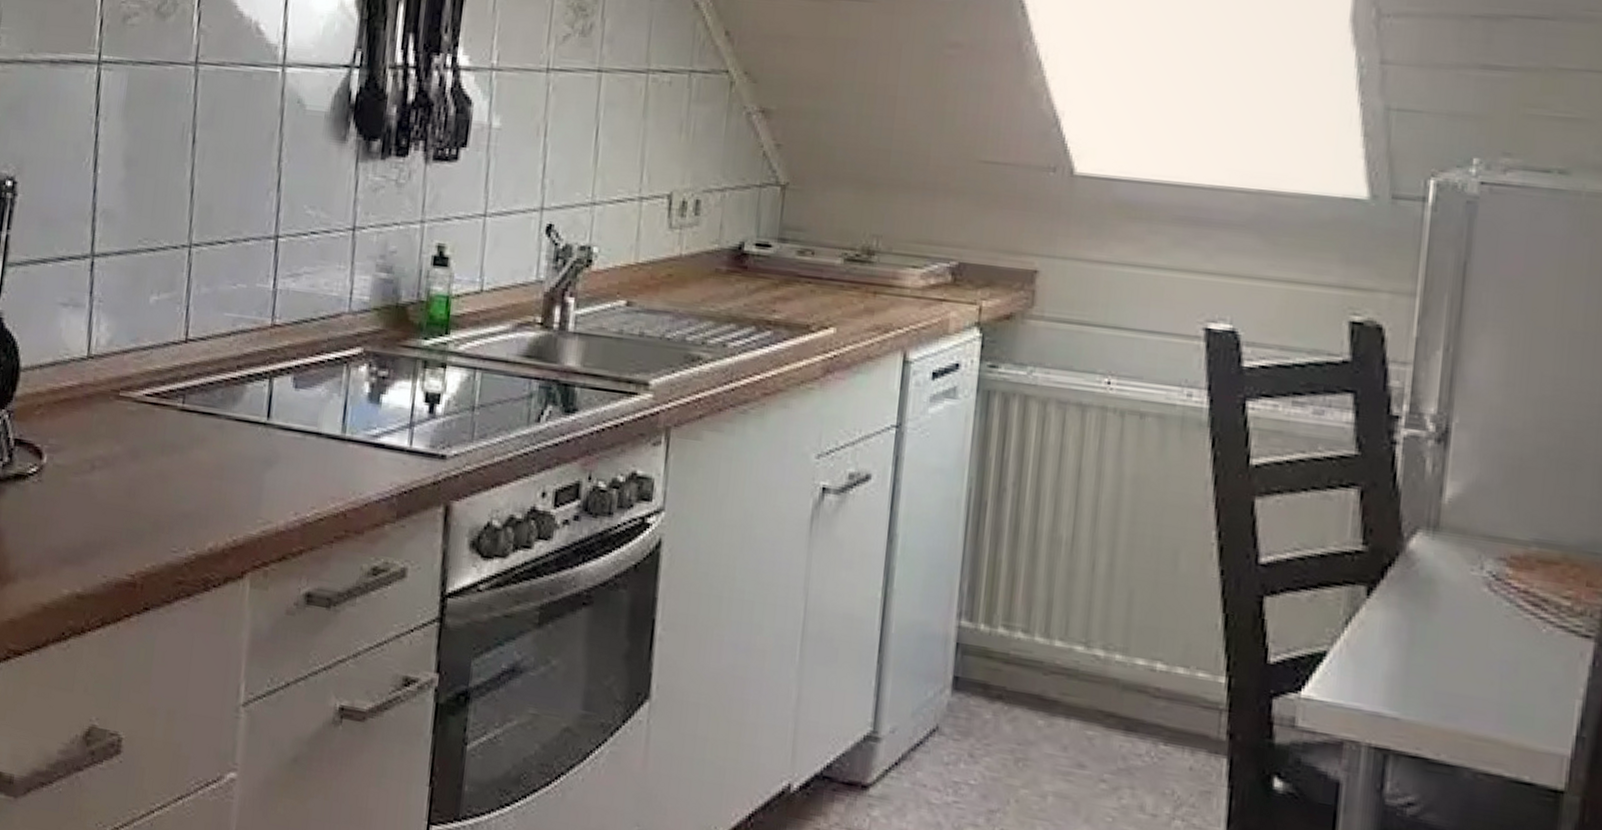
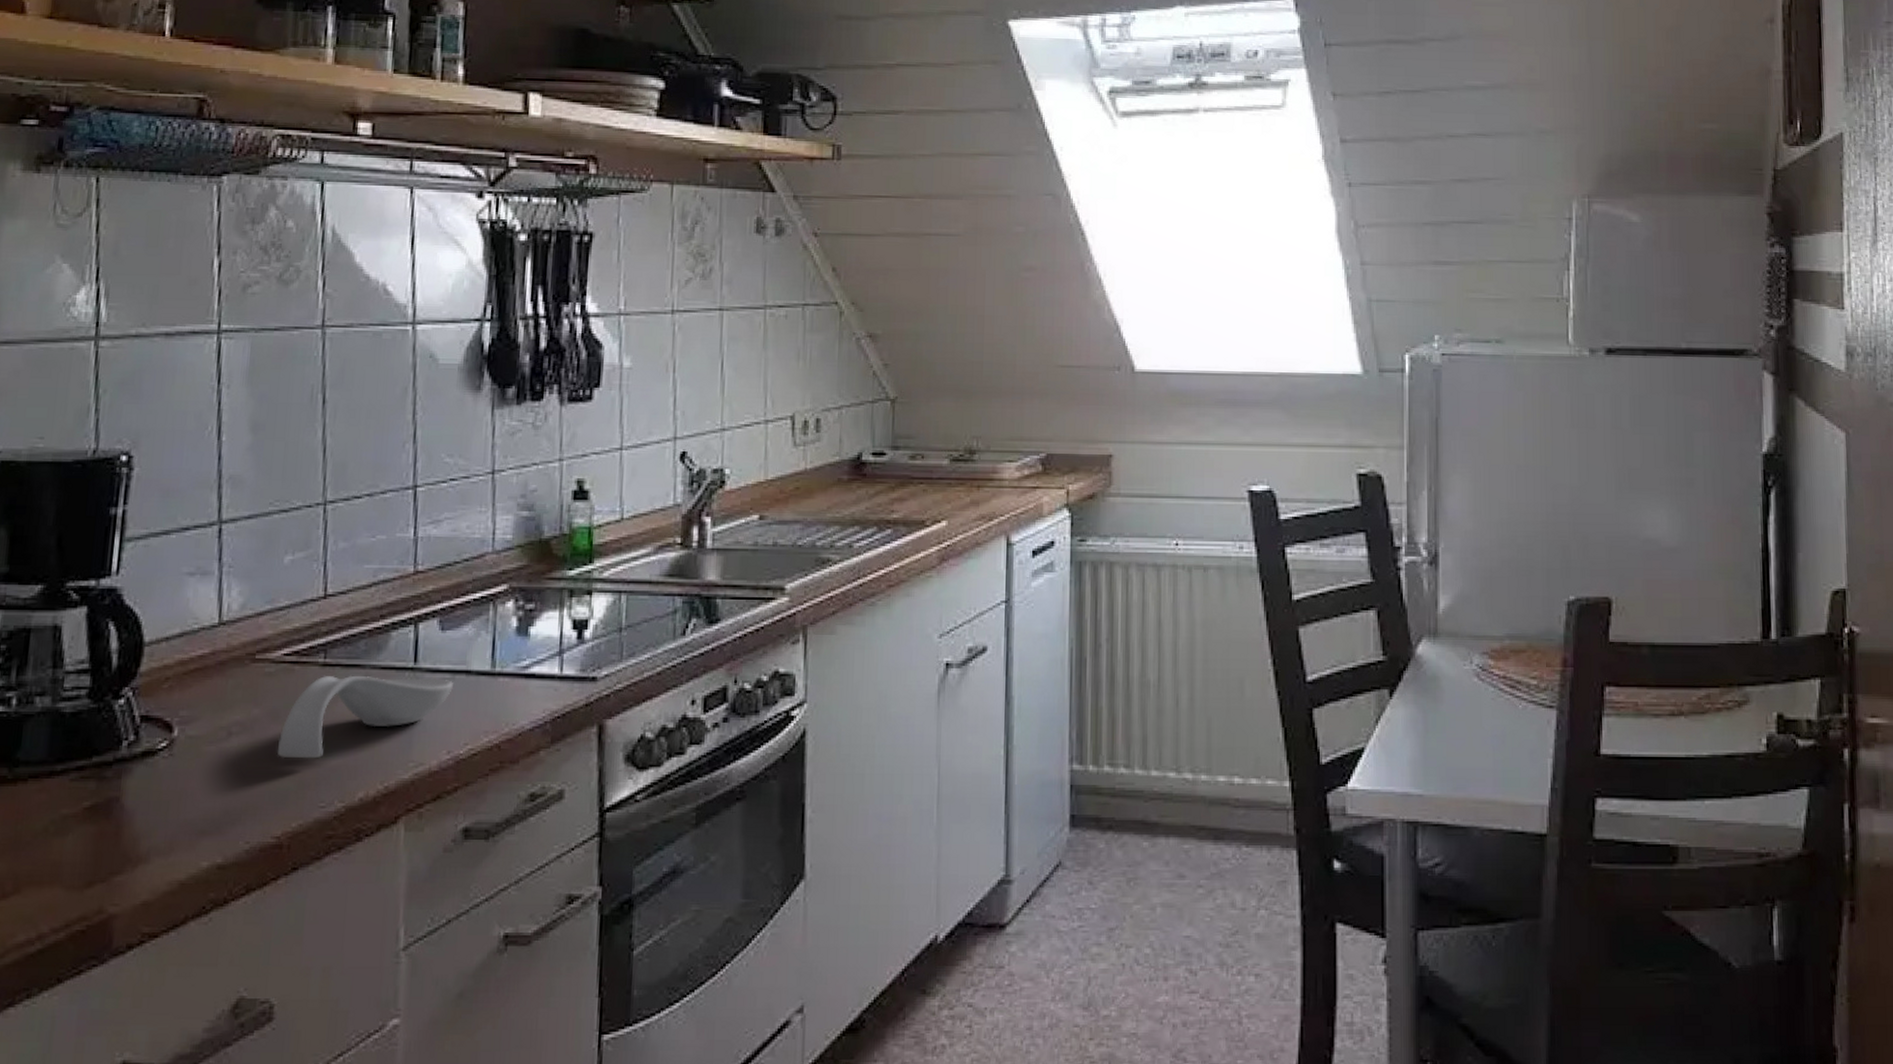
spoon rest: none [135,421,304,503] -> present [277,675,453,759]

